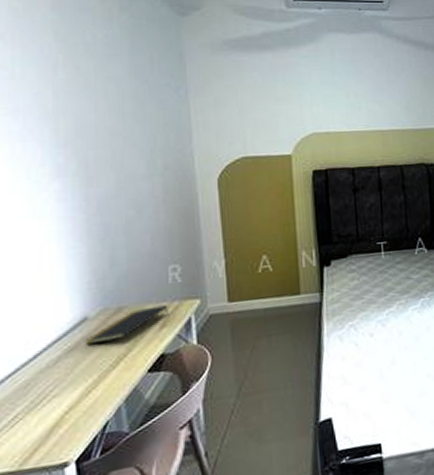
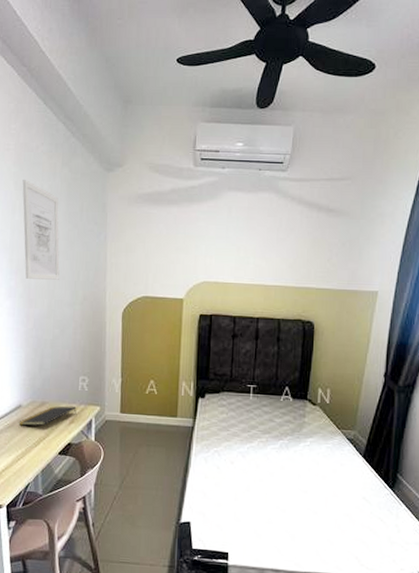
wall art: none [65,27,128,151] -> present [22,179,60,280]

